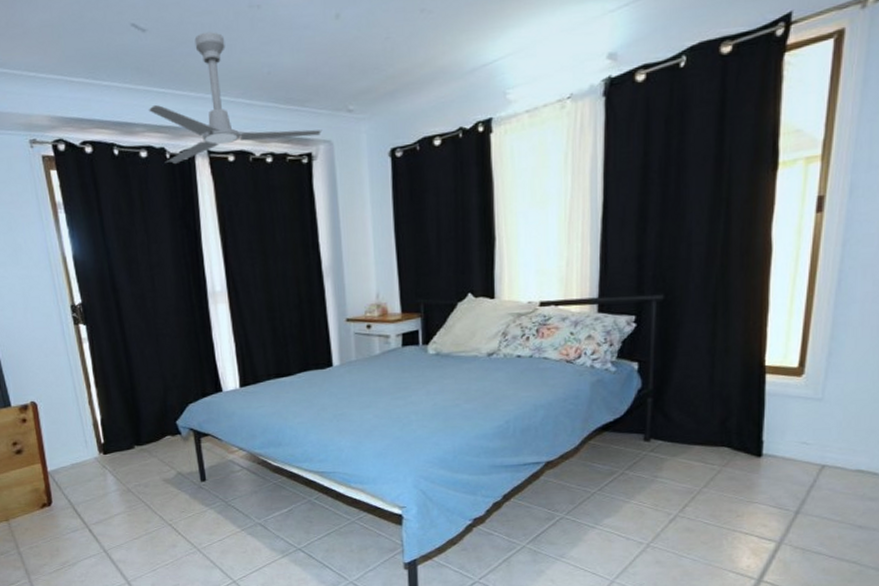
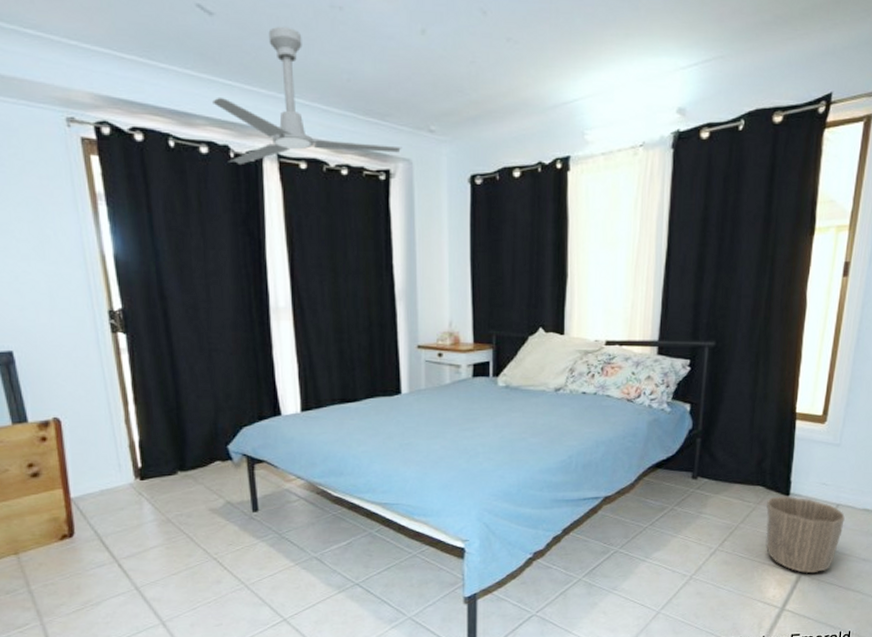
waste basket: none [733,457,833,542] -> present [765,496,845,574]

